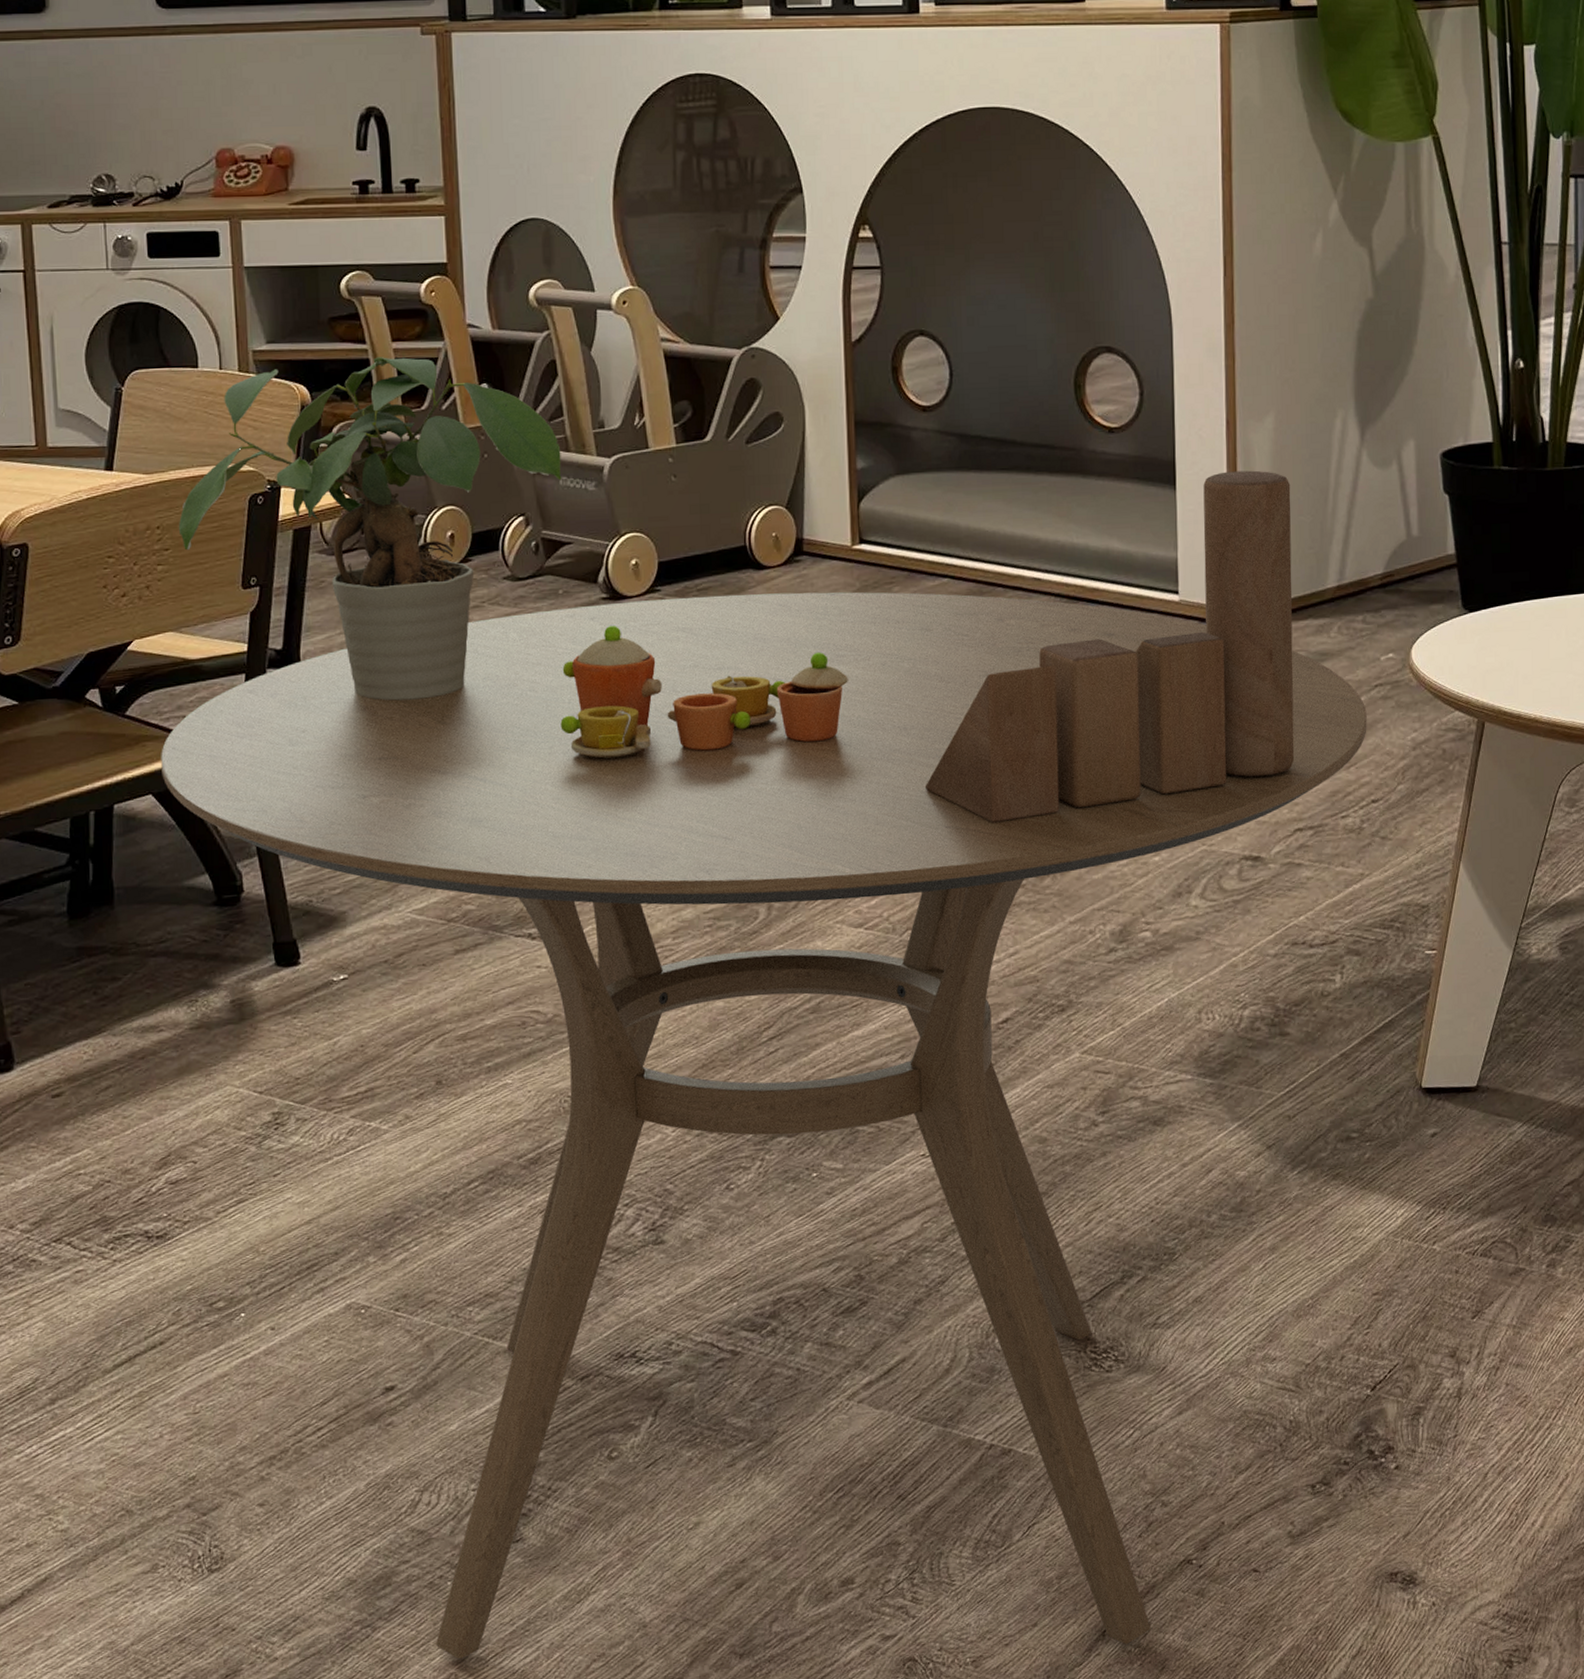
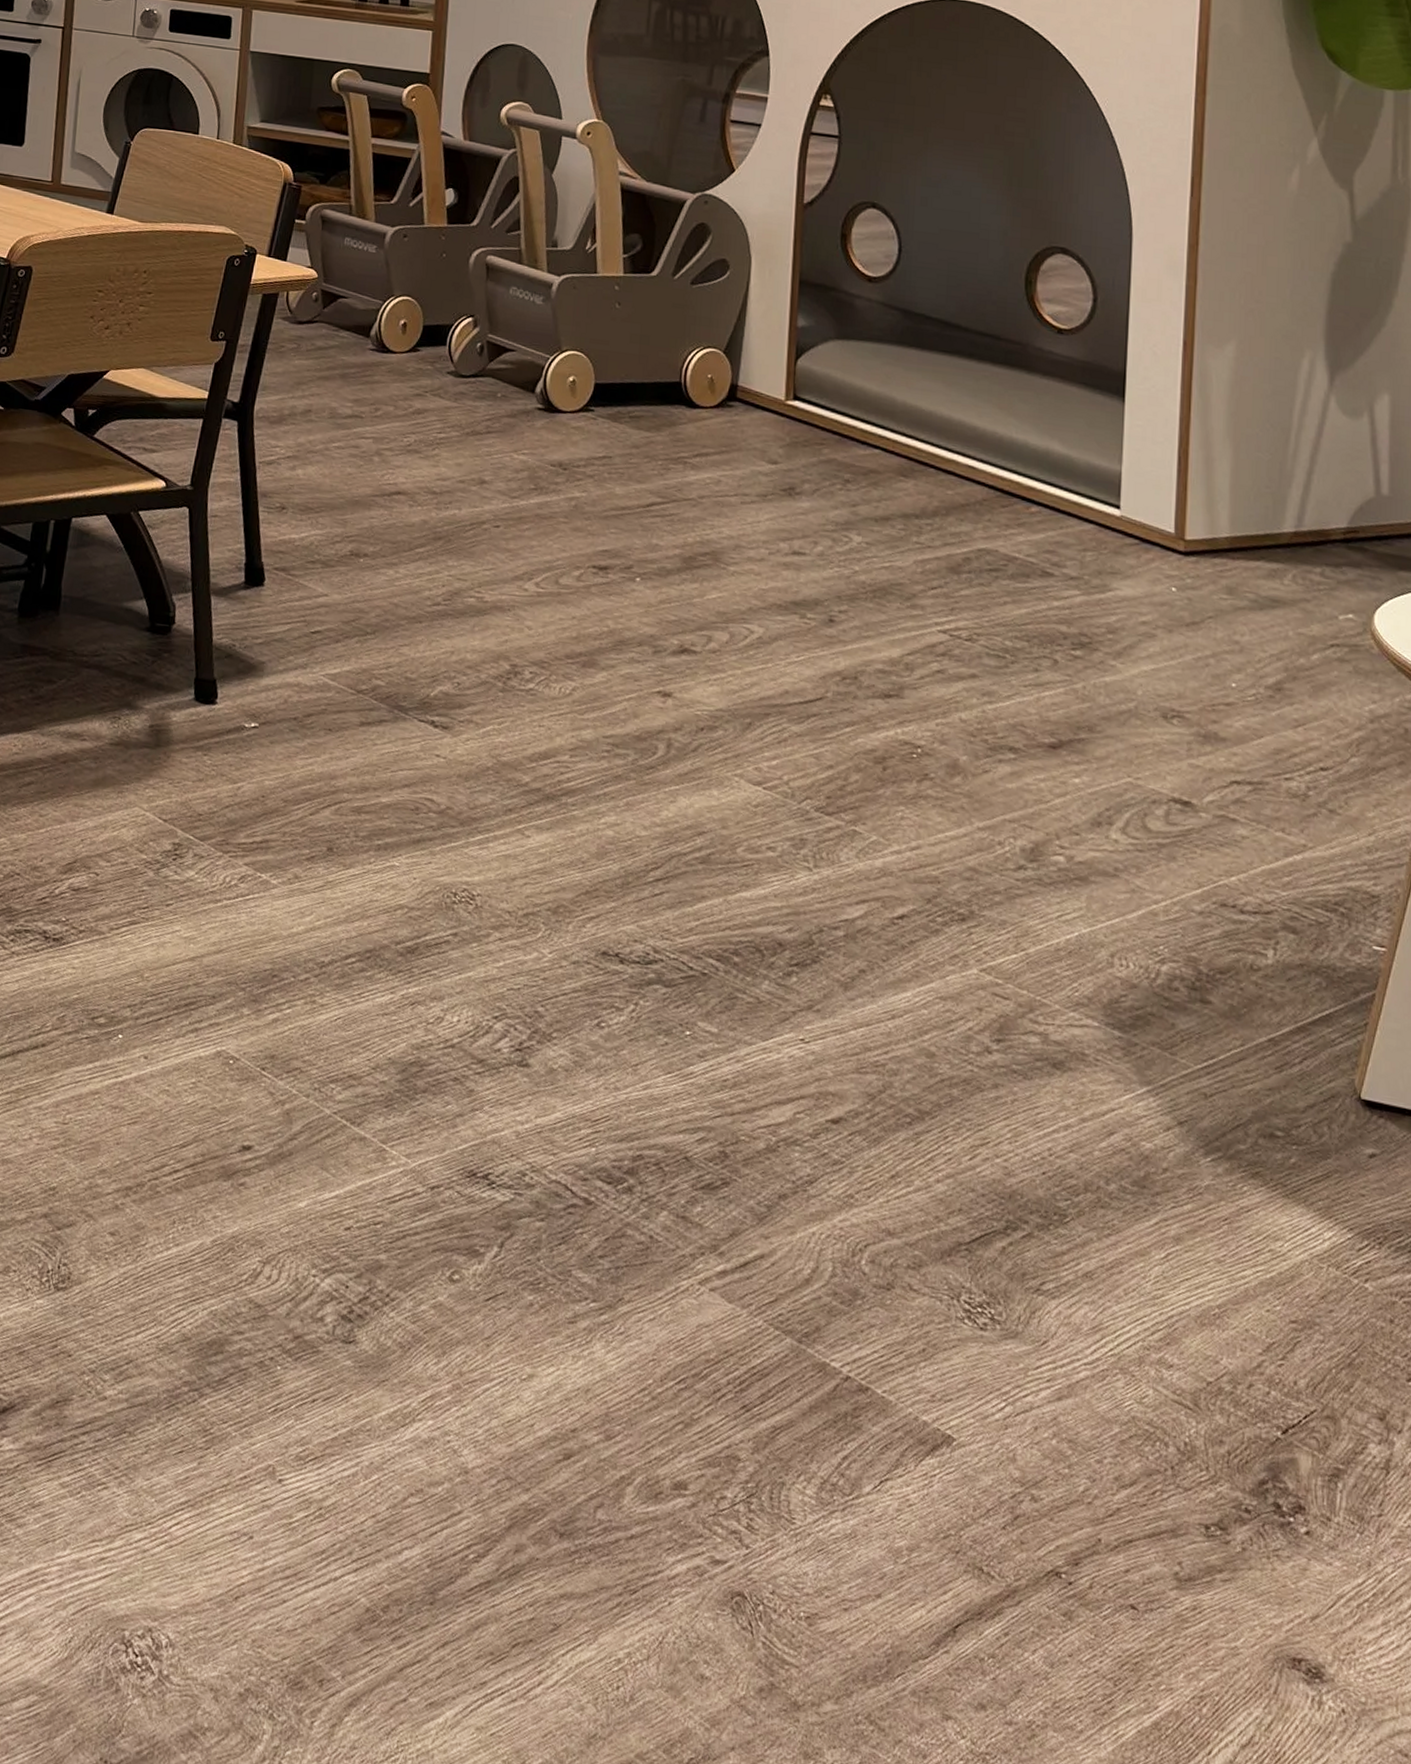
dining table: present [161,592,1367,1660] -> none [117,408,1320,1651]
potted plant: present [178,357,562,701] -> none [162,146,515,474]
toy tea set: present [560,626,848,759] -> none [485,436,770,589]
wooden block set: present [926,470,1295,823] -> none [838,392,1249,719]

